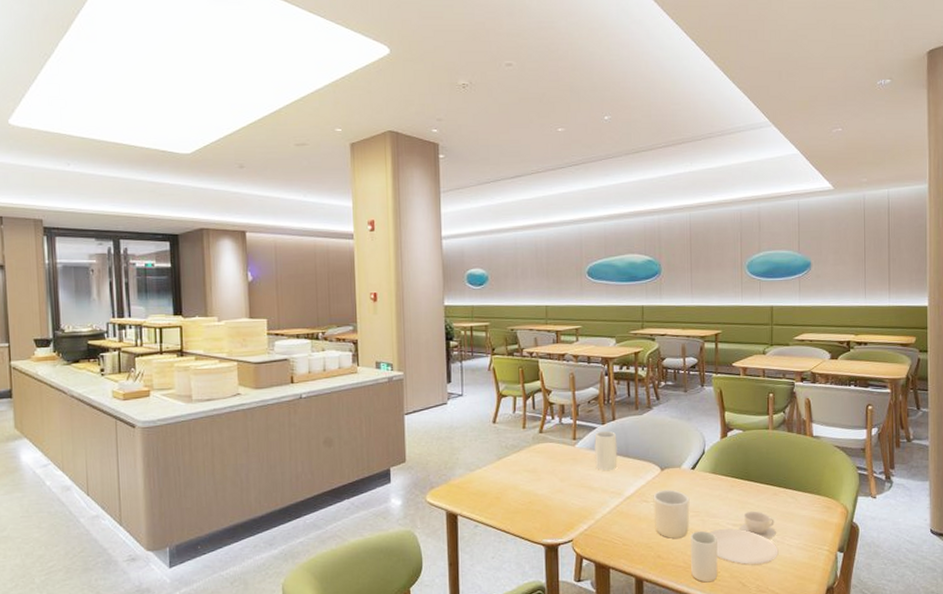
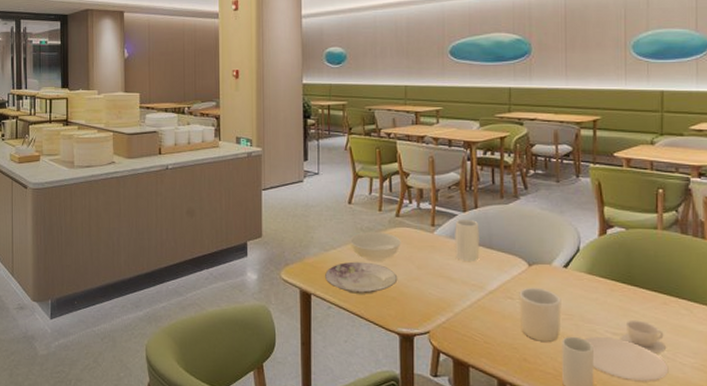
plate: none [471,479,542,511] -> present [325,261,398,294]
bowl: none [494,449,545,478] -> present [349,232,401,262]

